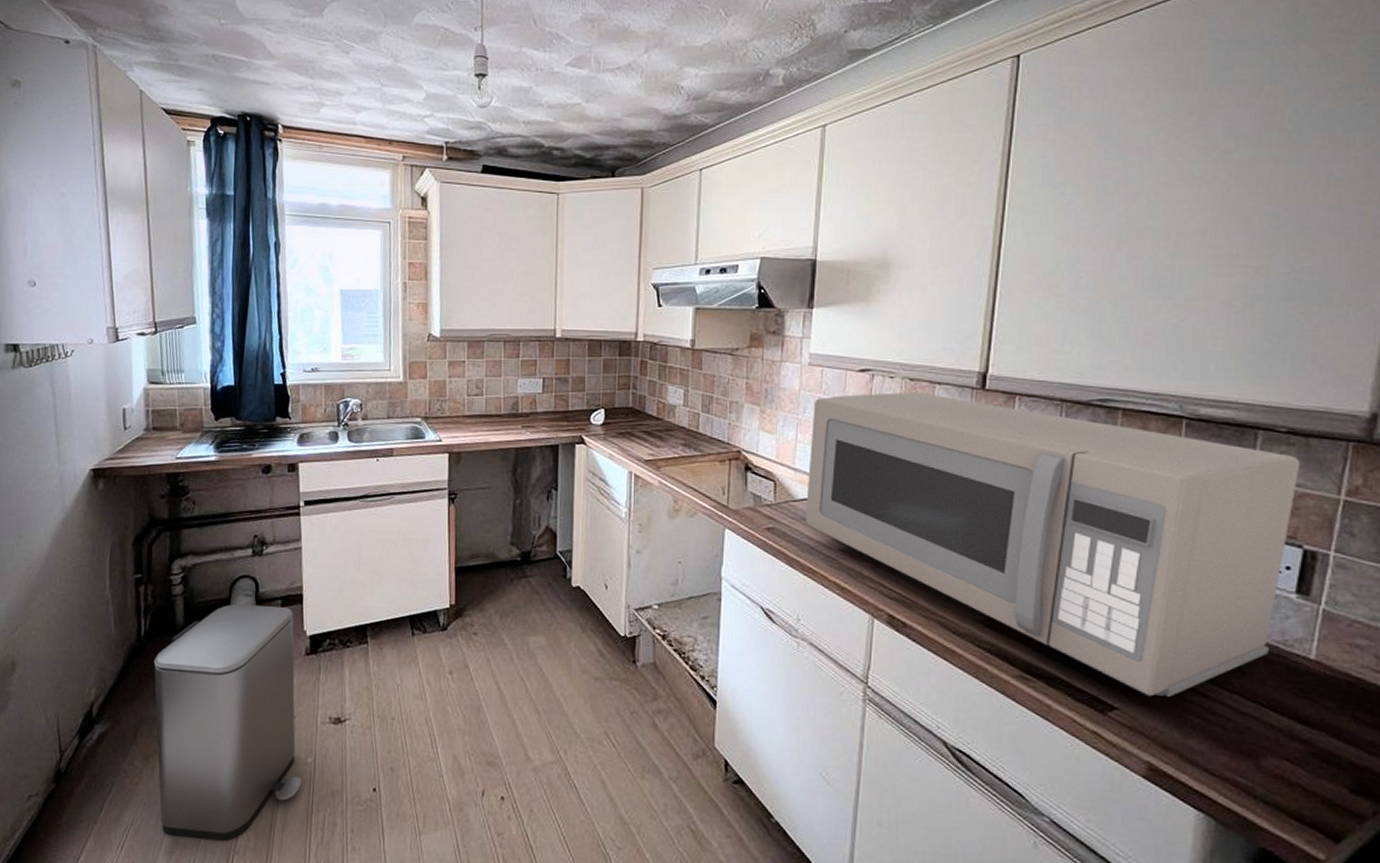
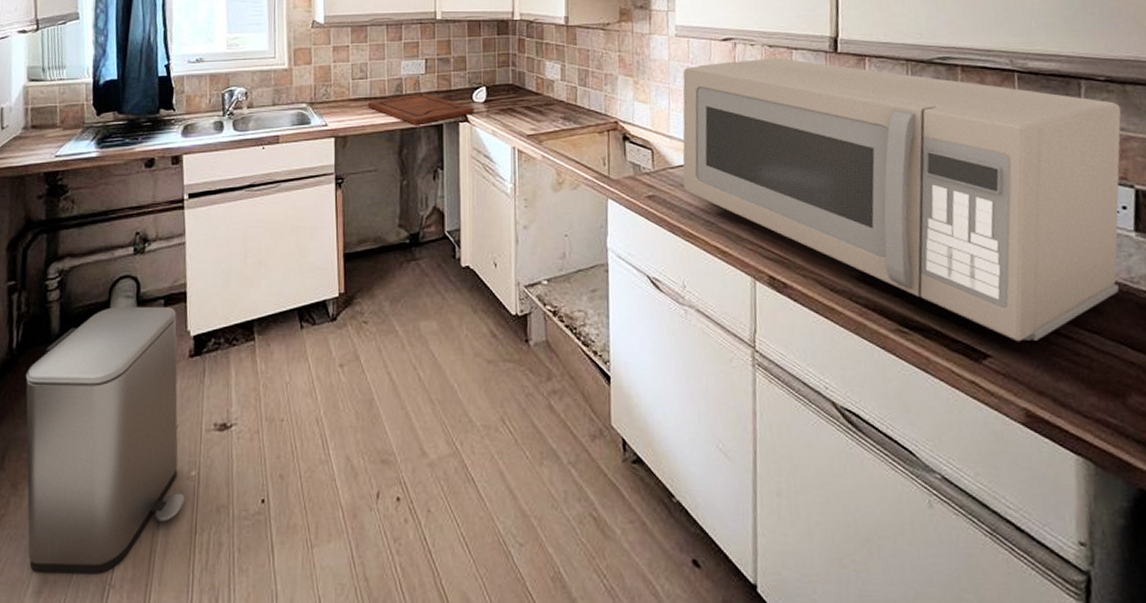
cutting board: none [482,412,591,445] -> present [367,93,474,126]

